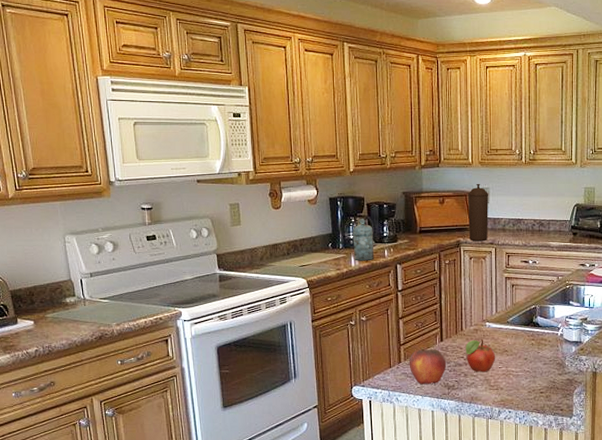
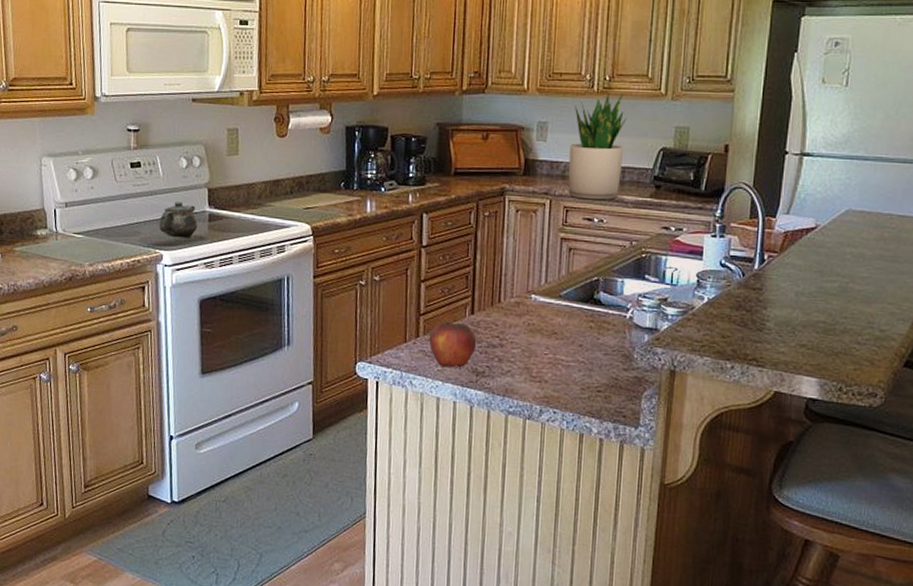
teapot: none [175,266,210,297] -> present [158,200,198,238]
canister: present [352,218,375,261] -> none [370,153,398,207]
fruit: present [465,339,496,372] -> none [502,315,541,359]
canister: present [468,183,488,242] -> none [517,115,546,190]
planter: none [507,164,549,247] -> present [568,93,628,200]

